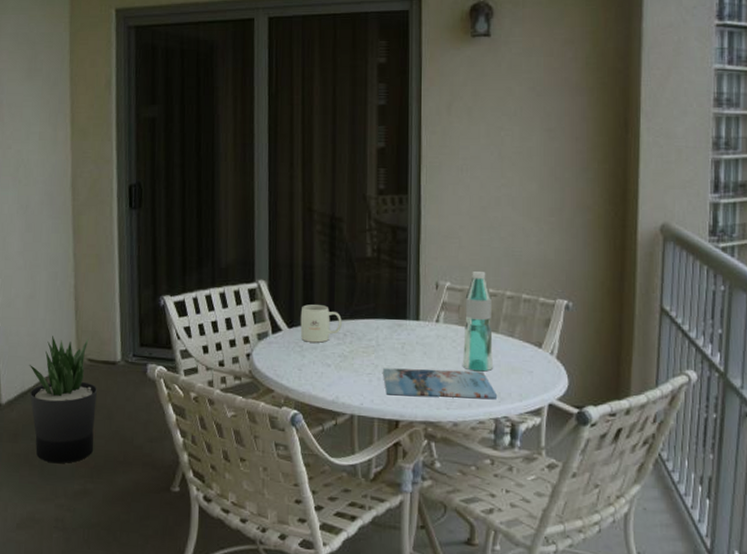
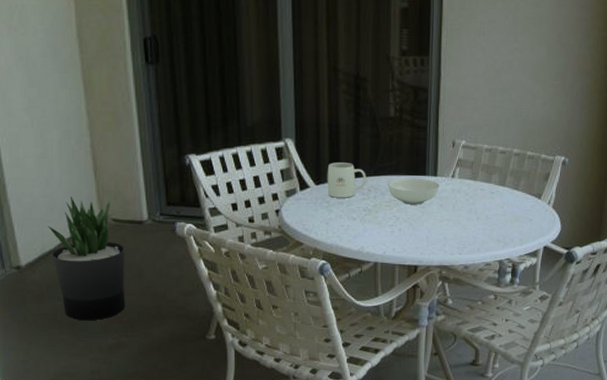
bowl: none [364,322,423,352] -> present [387,178,440,205]
magazine: present [383,368,498,399] -> none [404,219,503,244]
water bottle: present [462,270,493,372] -> none [473,130,501,221]

